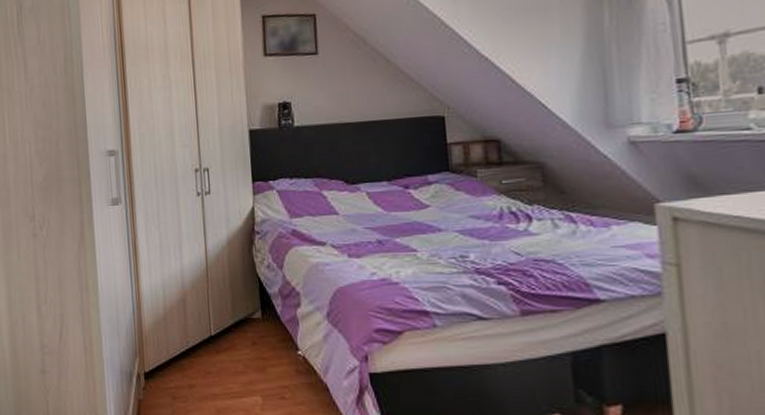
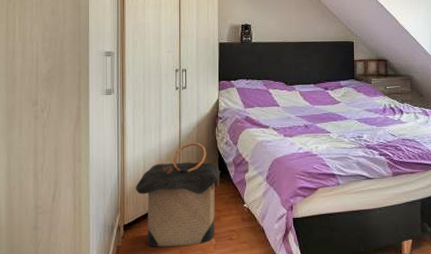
laundry hamper: none [155,265,264,404] -> present [135,142,221,247]

